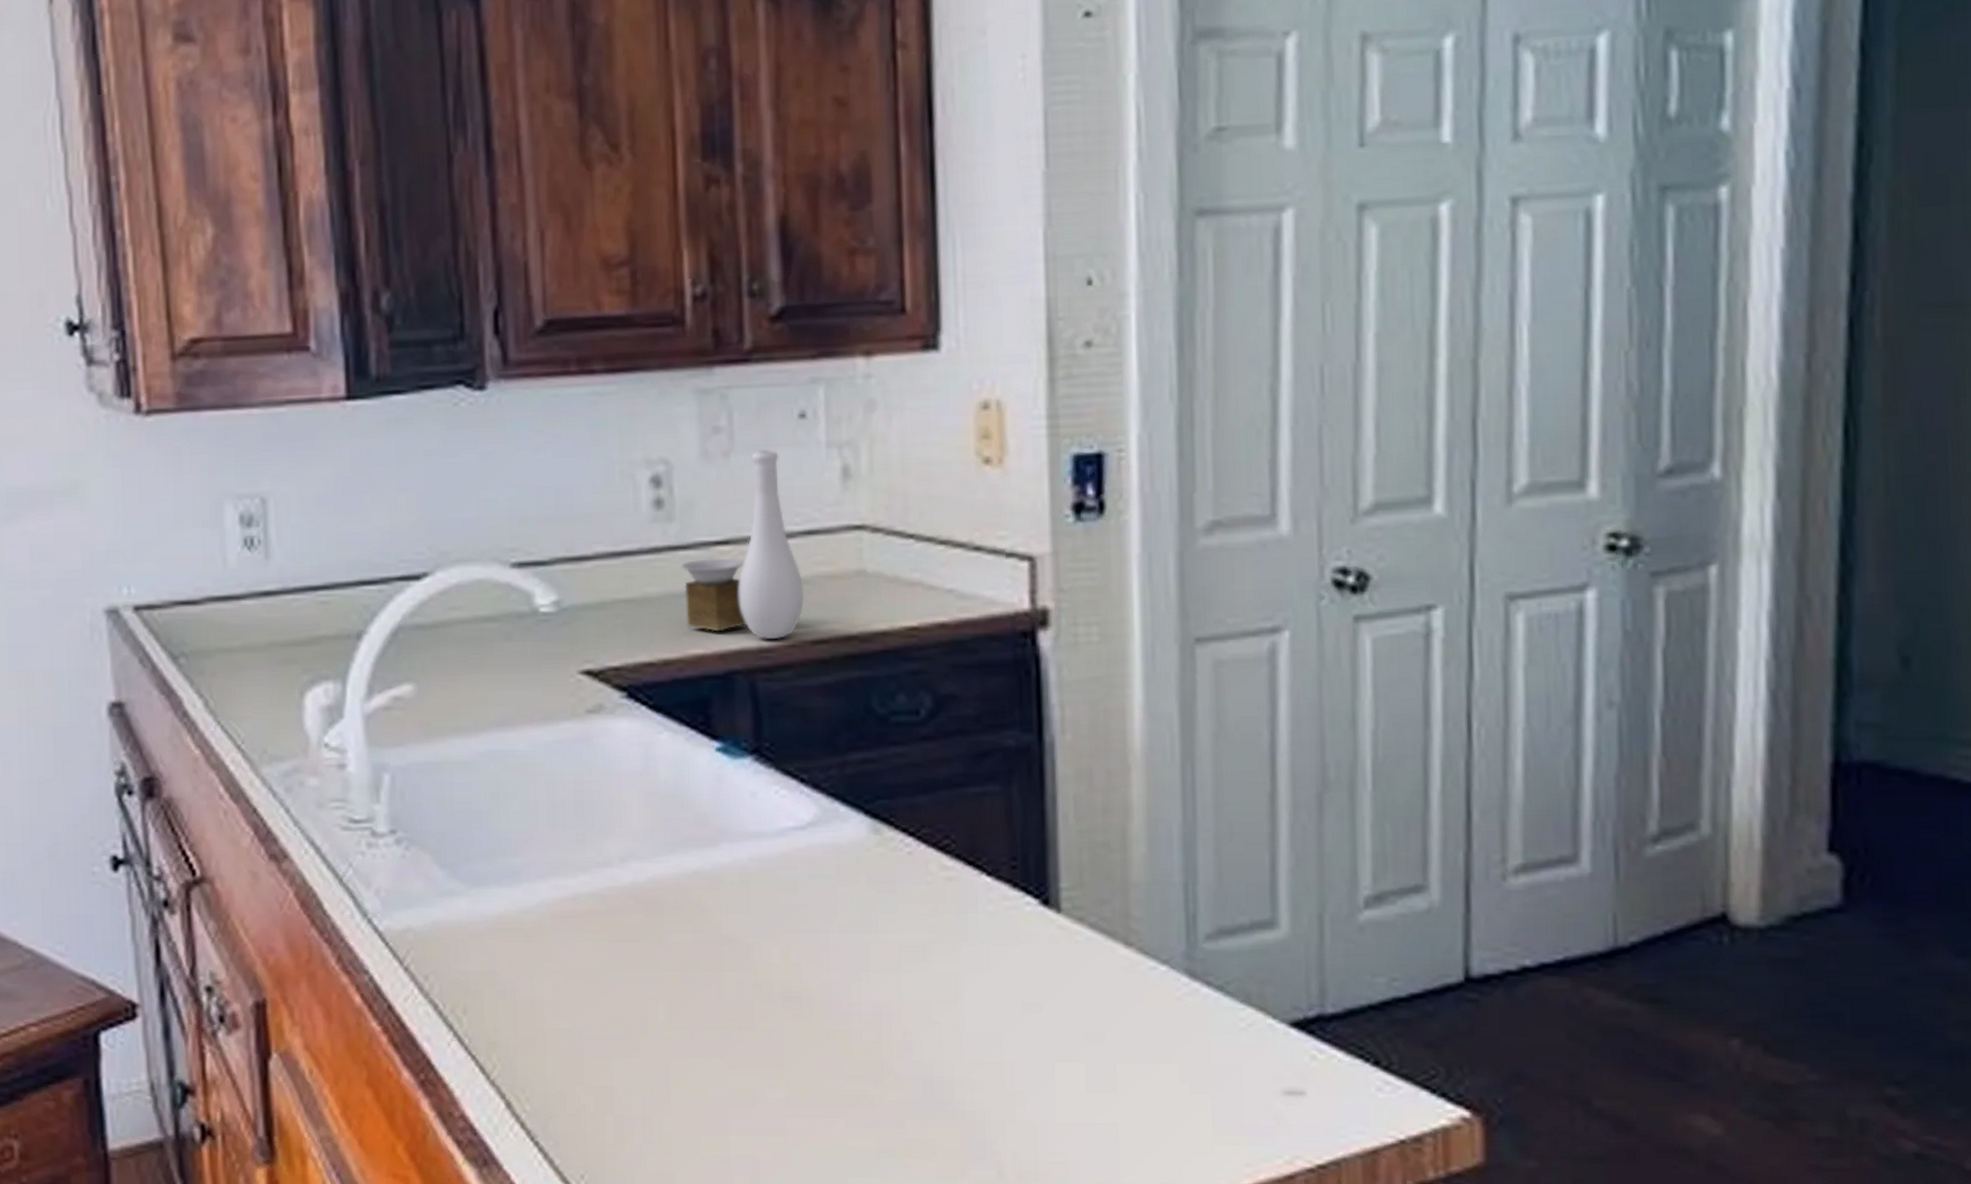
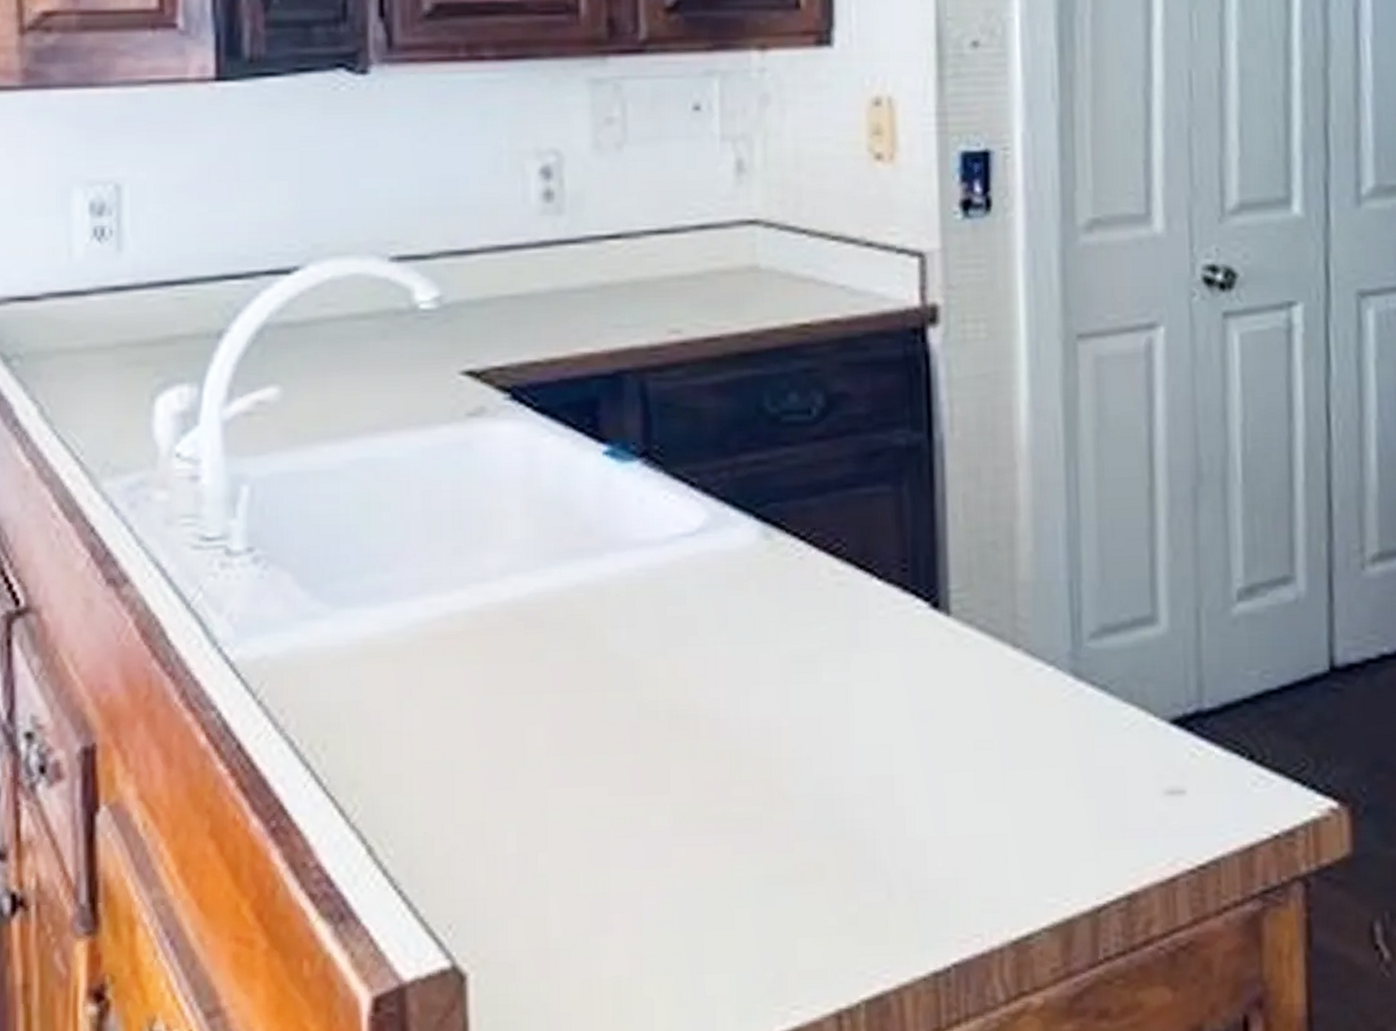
vase: present [681,450,805,640] -> none [571,142,697,338]

